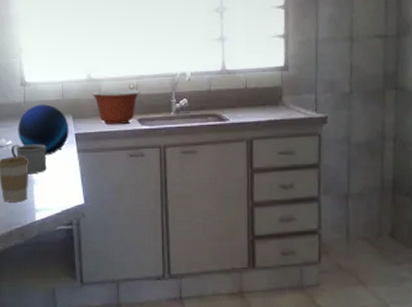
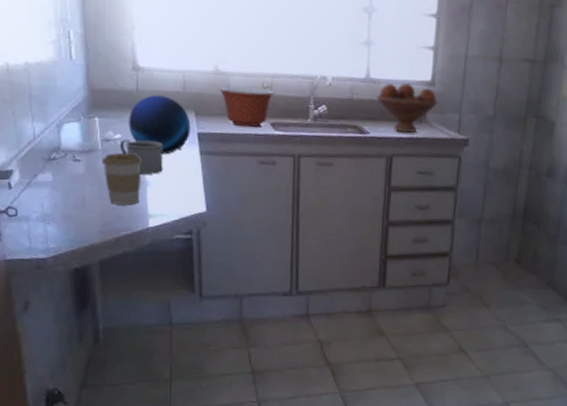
fruit bowl: none [232,71,293,117] -> present [376,83,438,133]

